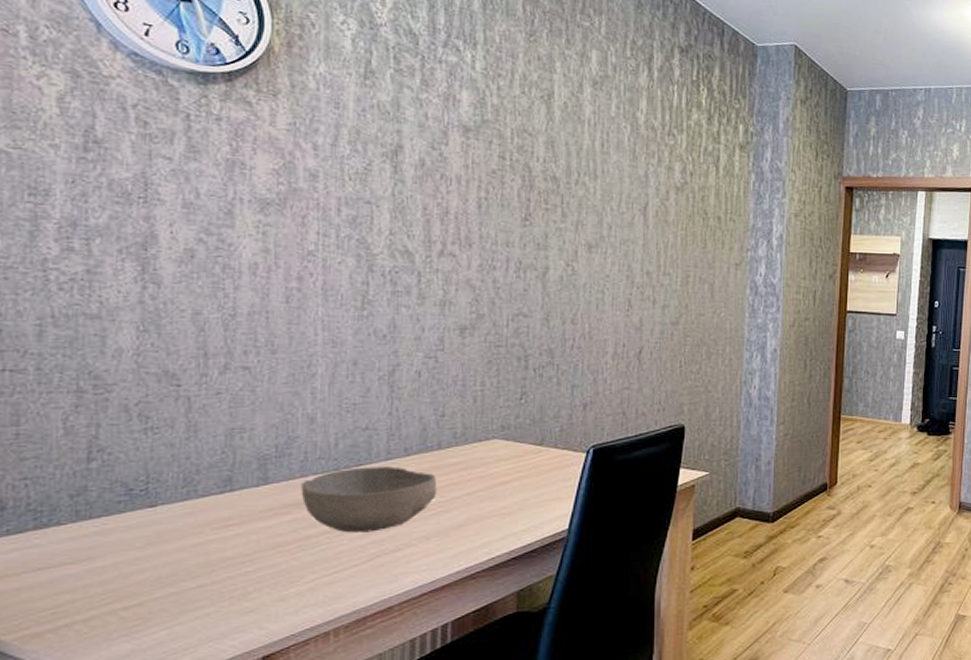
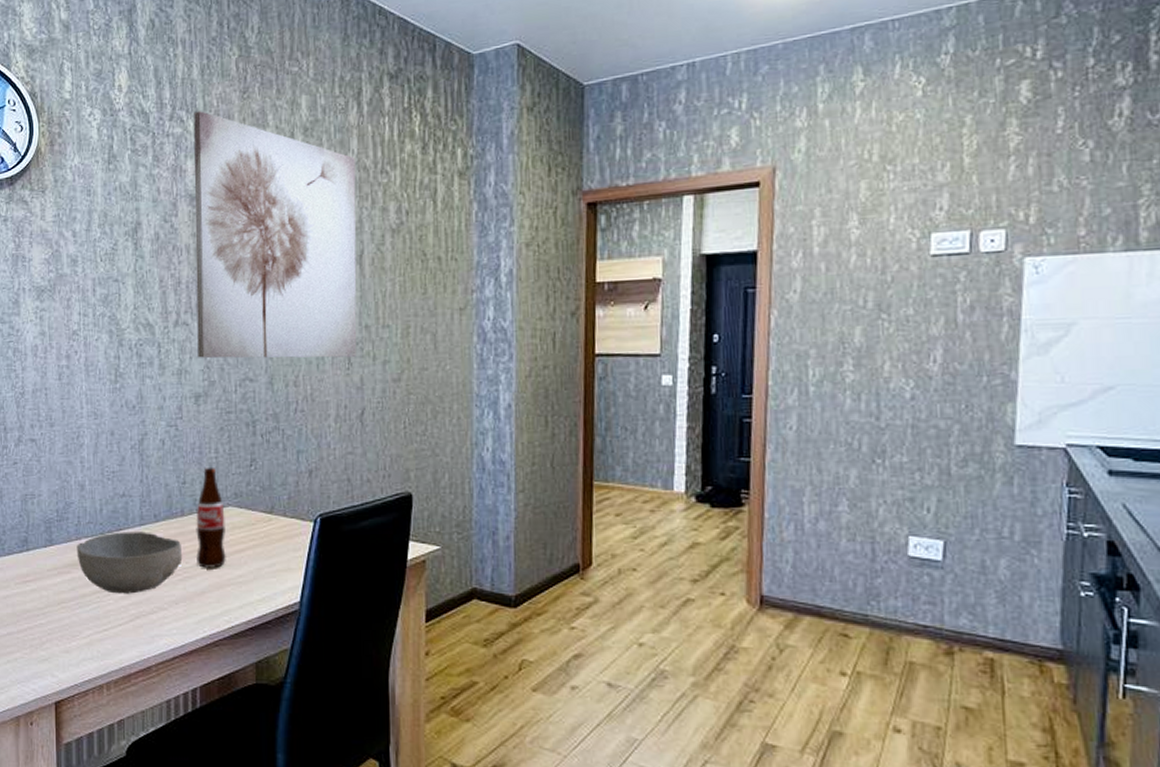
bottle: none [454,401,490,501] -> present [196,468,227,568]
wall art: none [465,43,643,301] -> present [194,111,357,359]

